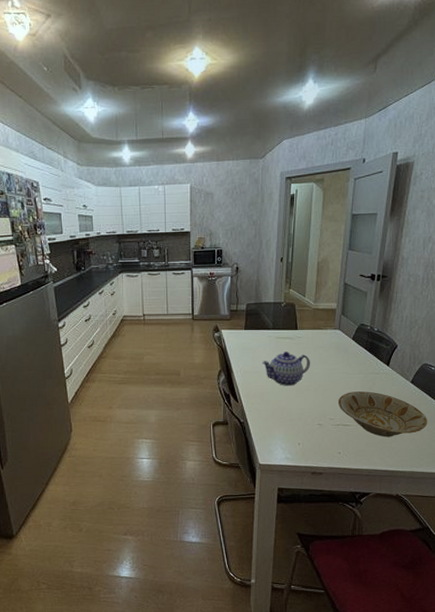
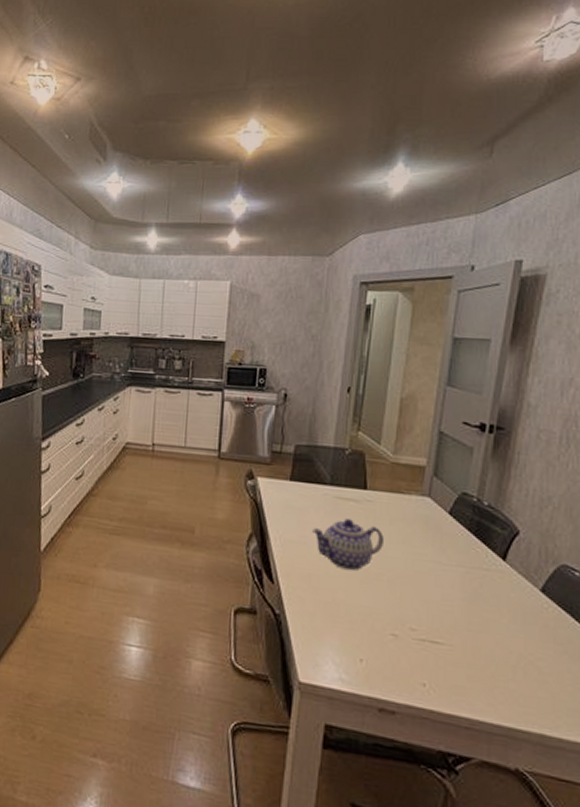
bowl: present [337,391,428,437] -> none [423,592,569,673]

